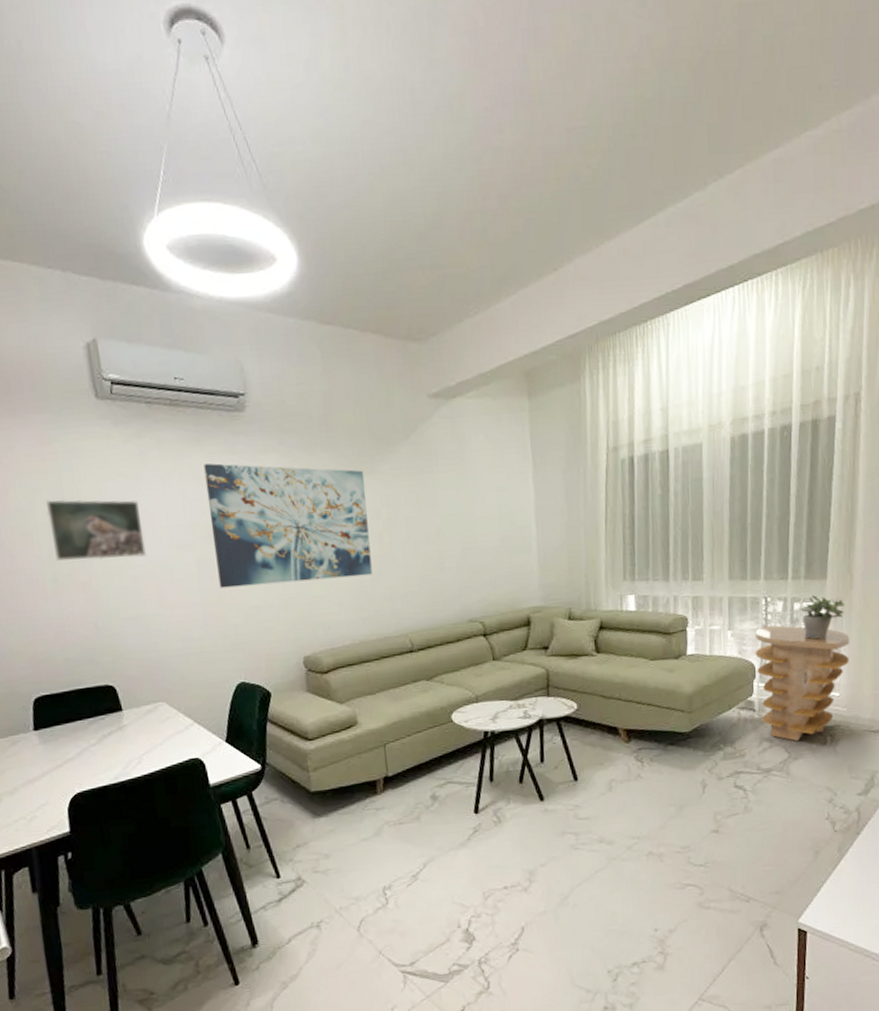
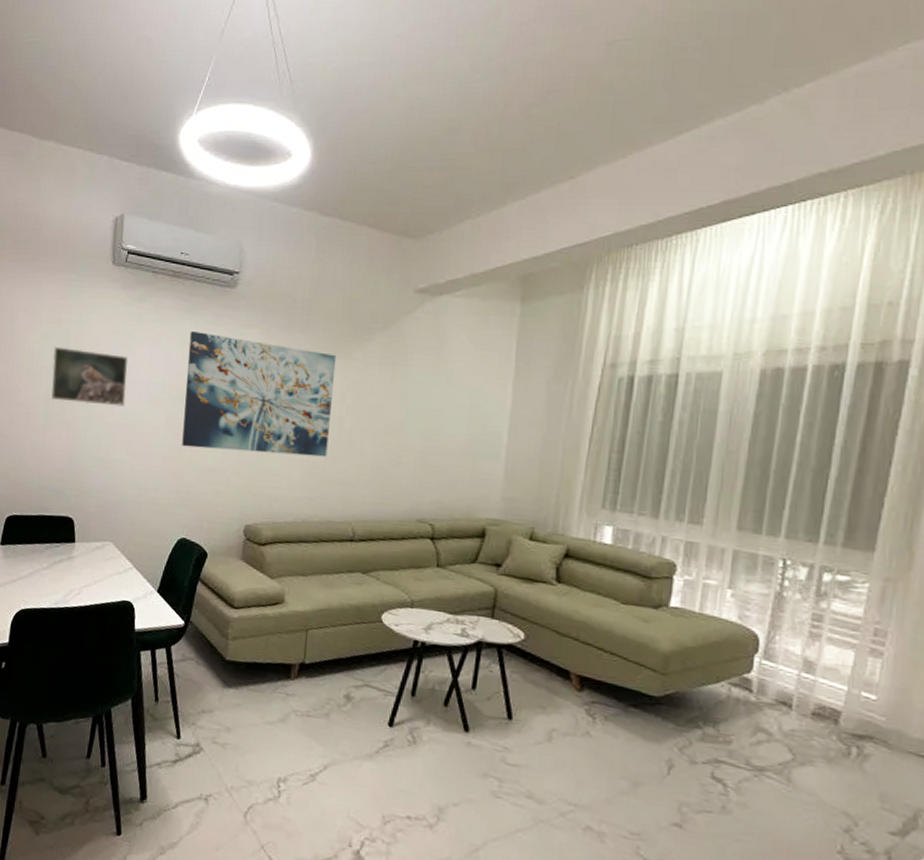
side table: present [755,625,850,741] -> none [760,593,901,743]
potted plant: present [800,595,845,639] -> none [832,568,898,624]

